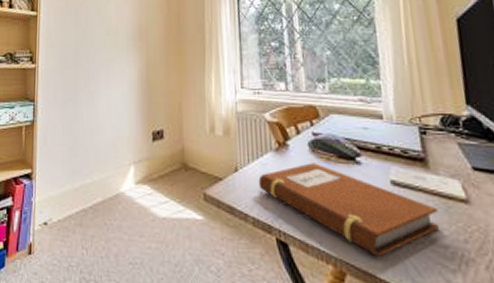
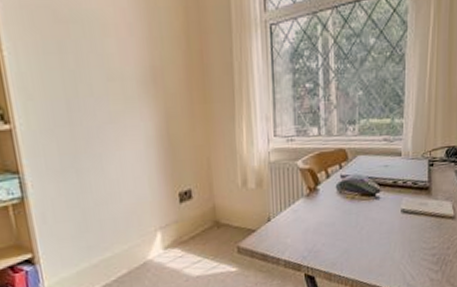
notebook: present [258,163,440,256] -> none [290,203,433,272]

